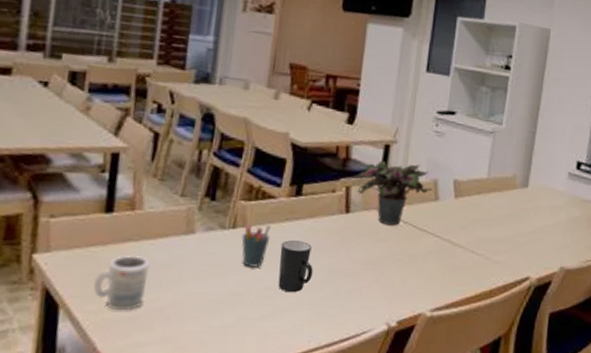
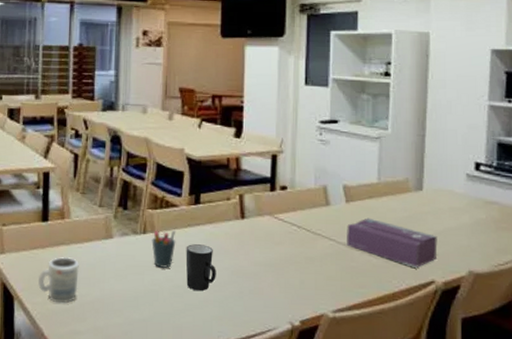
potted plant: present [349,160,433,226] -> none [241,169,323,230]
tissue box: none [451,214,536,264] -> present [347,217,438,268]

